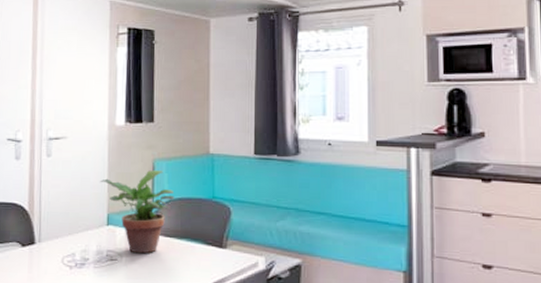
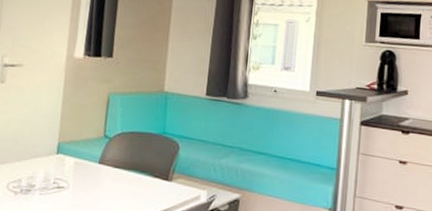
potted plant: present [99,170,175,254] -> none [52,103,127,183]

